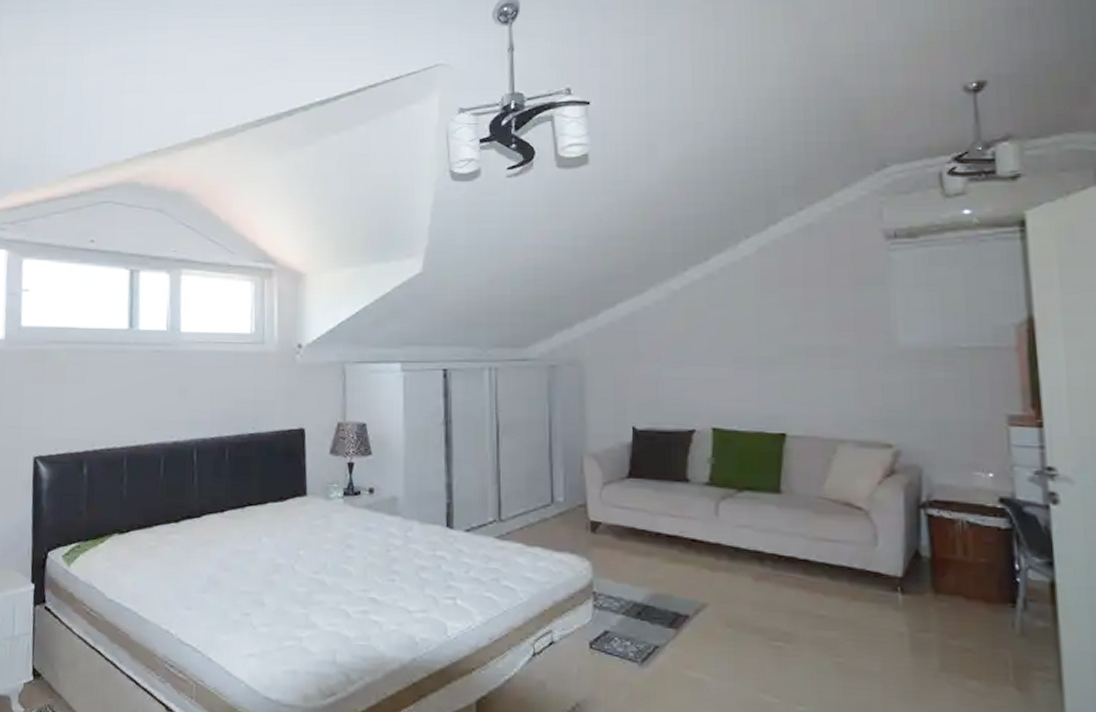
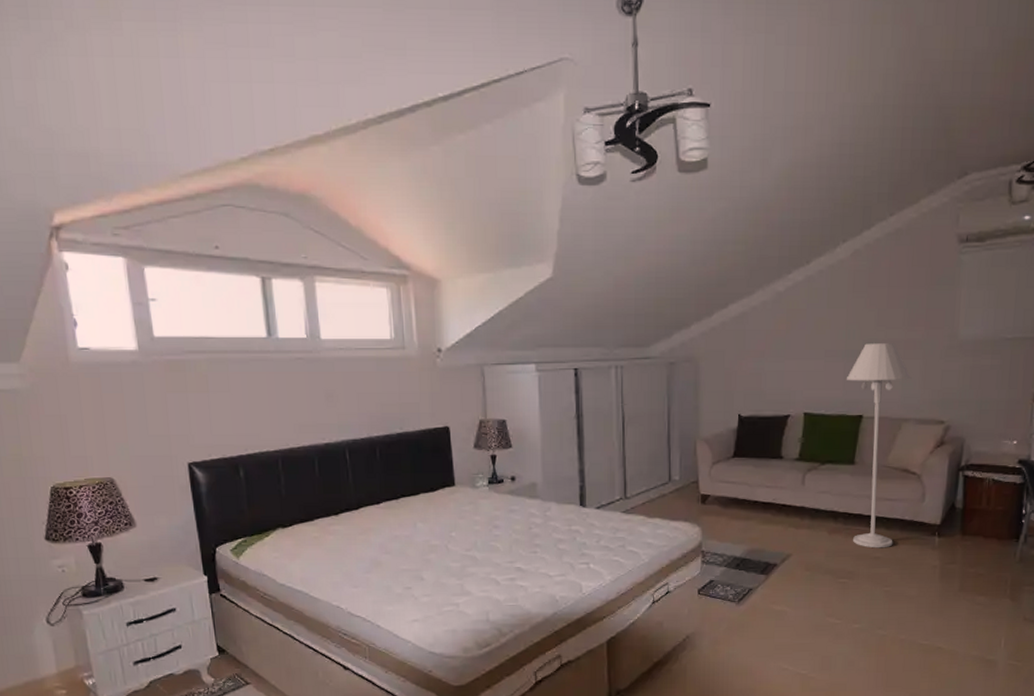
floor lamp: none [761,349,844,604] -> present [846,342,912,548]

